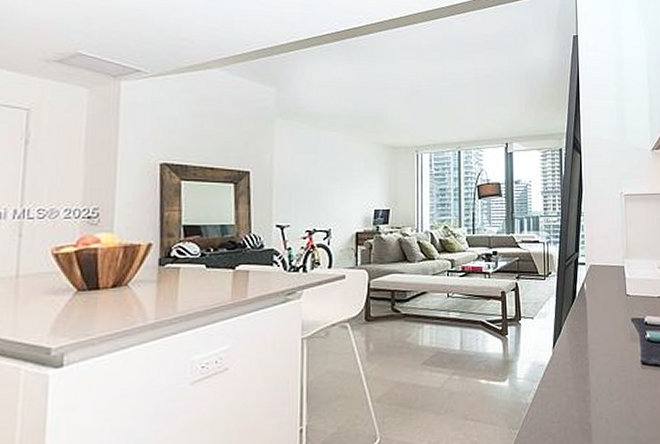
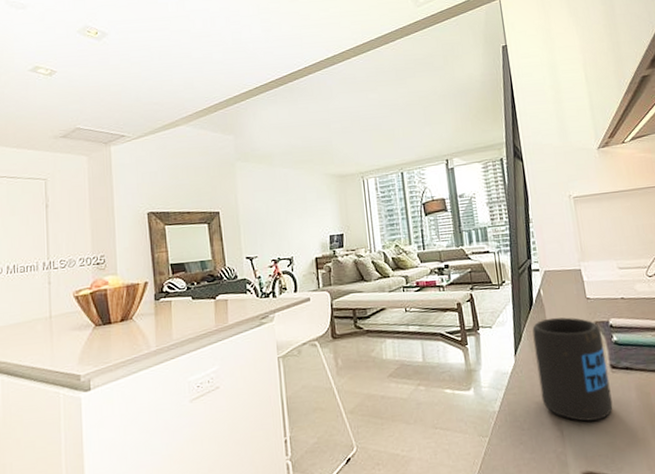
mug: none [572,312,640,416] -> present [532,317,613,422]

